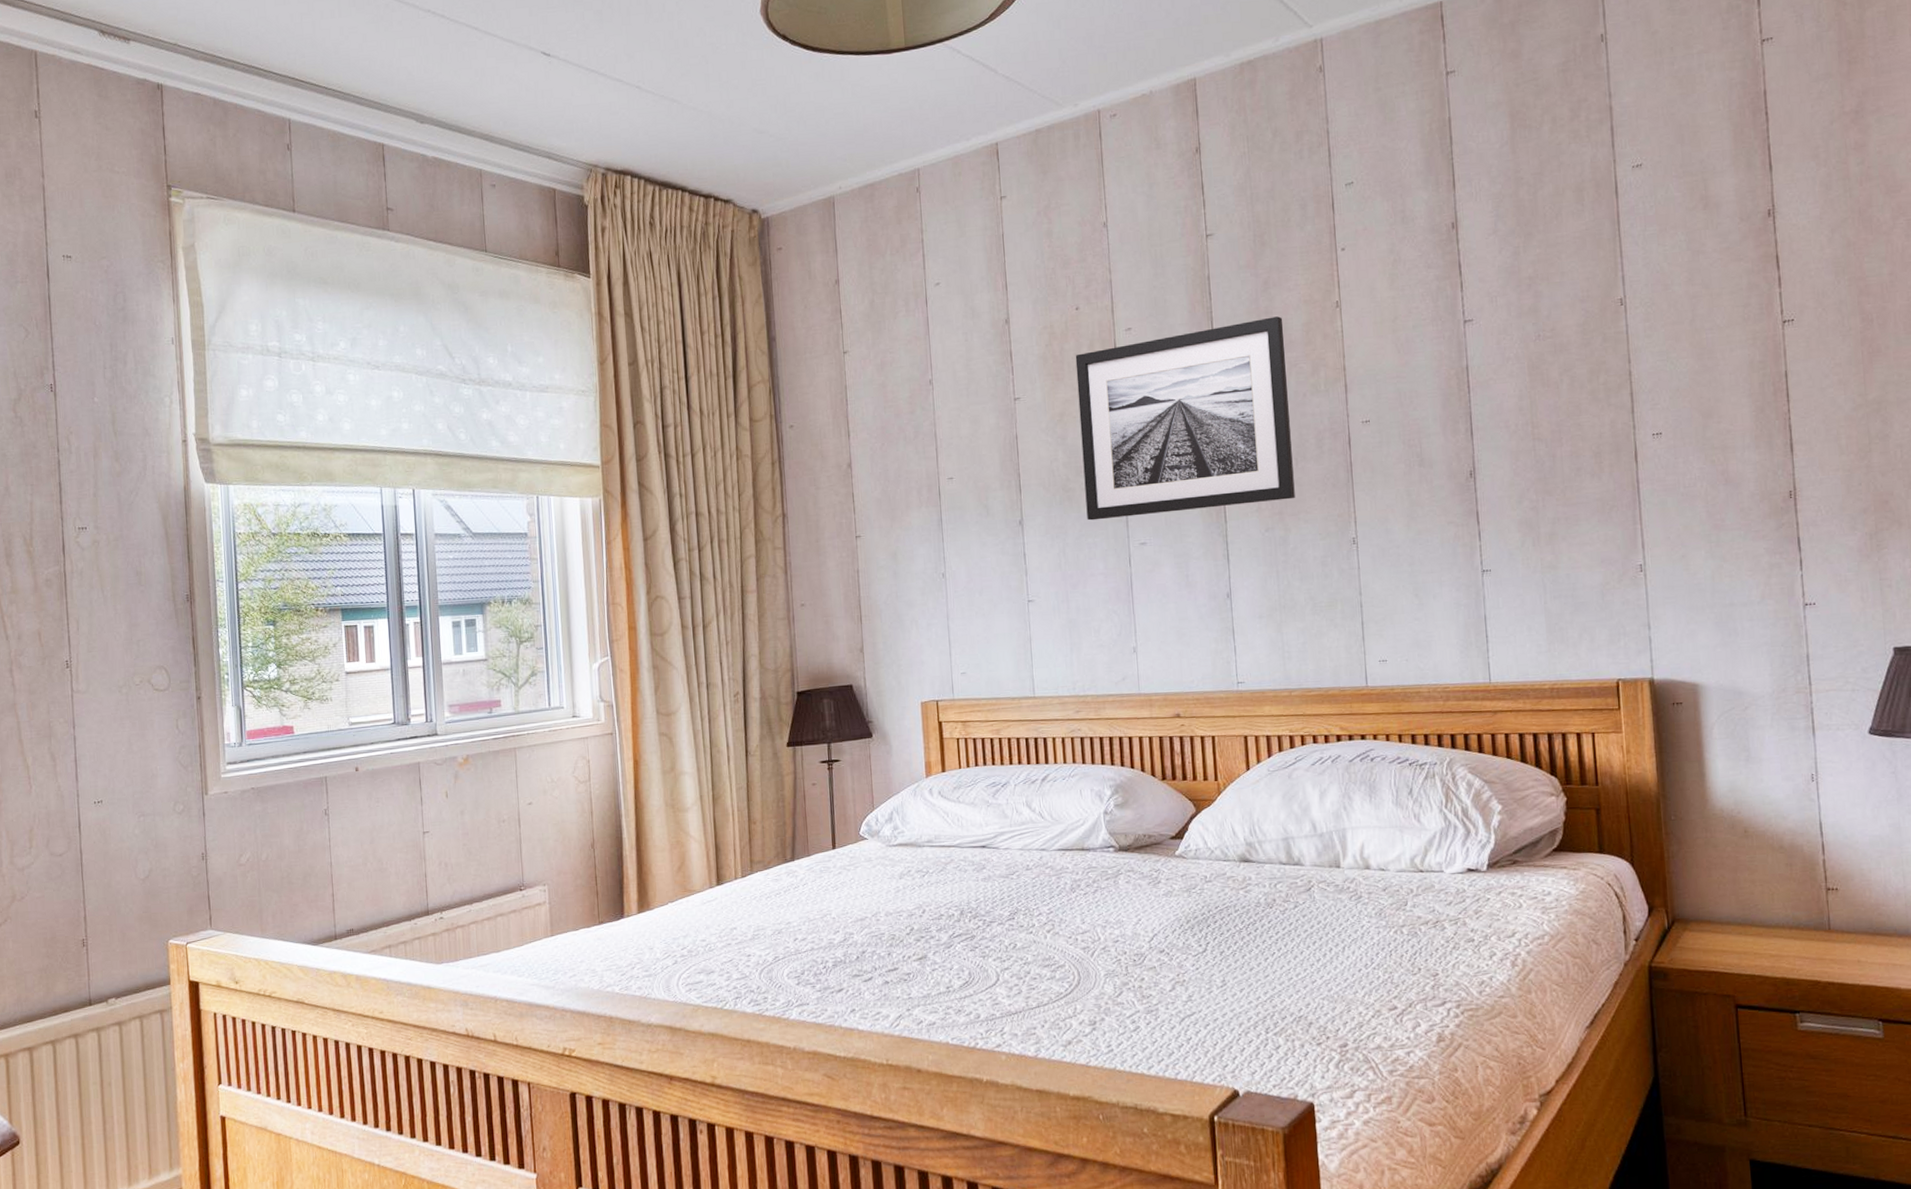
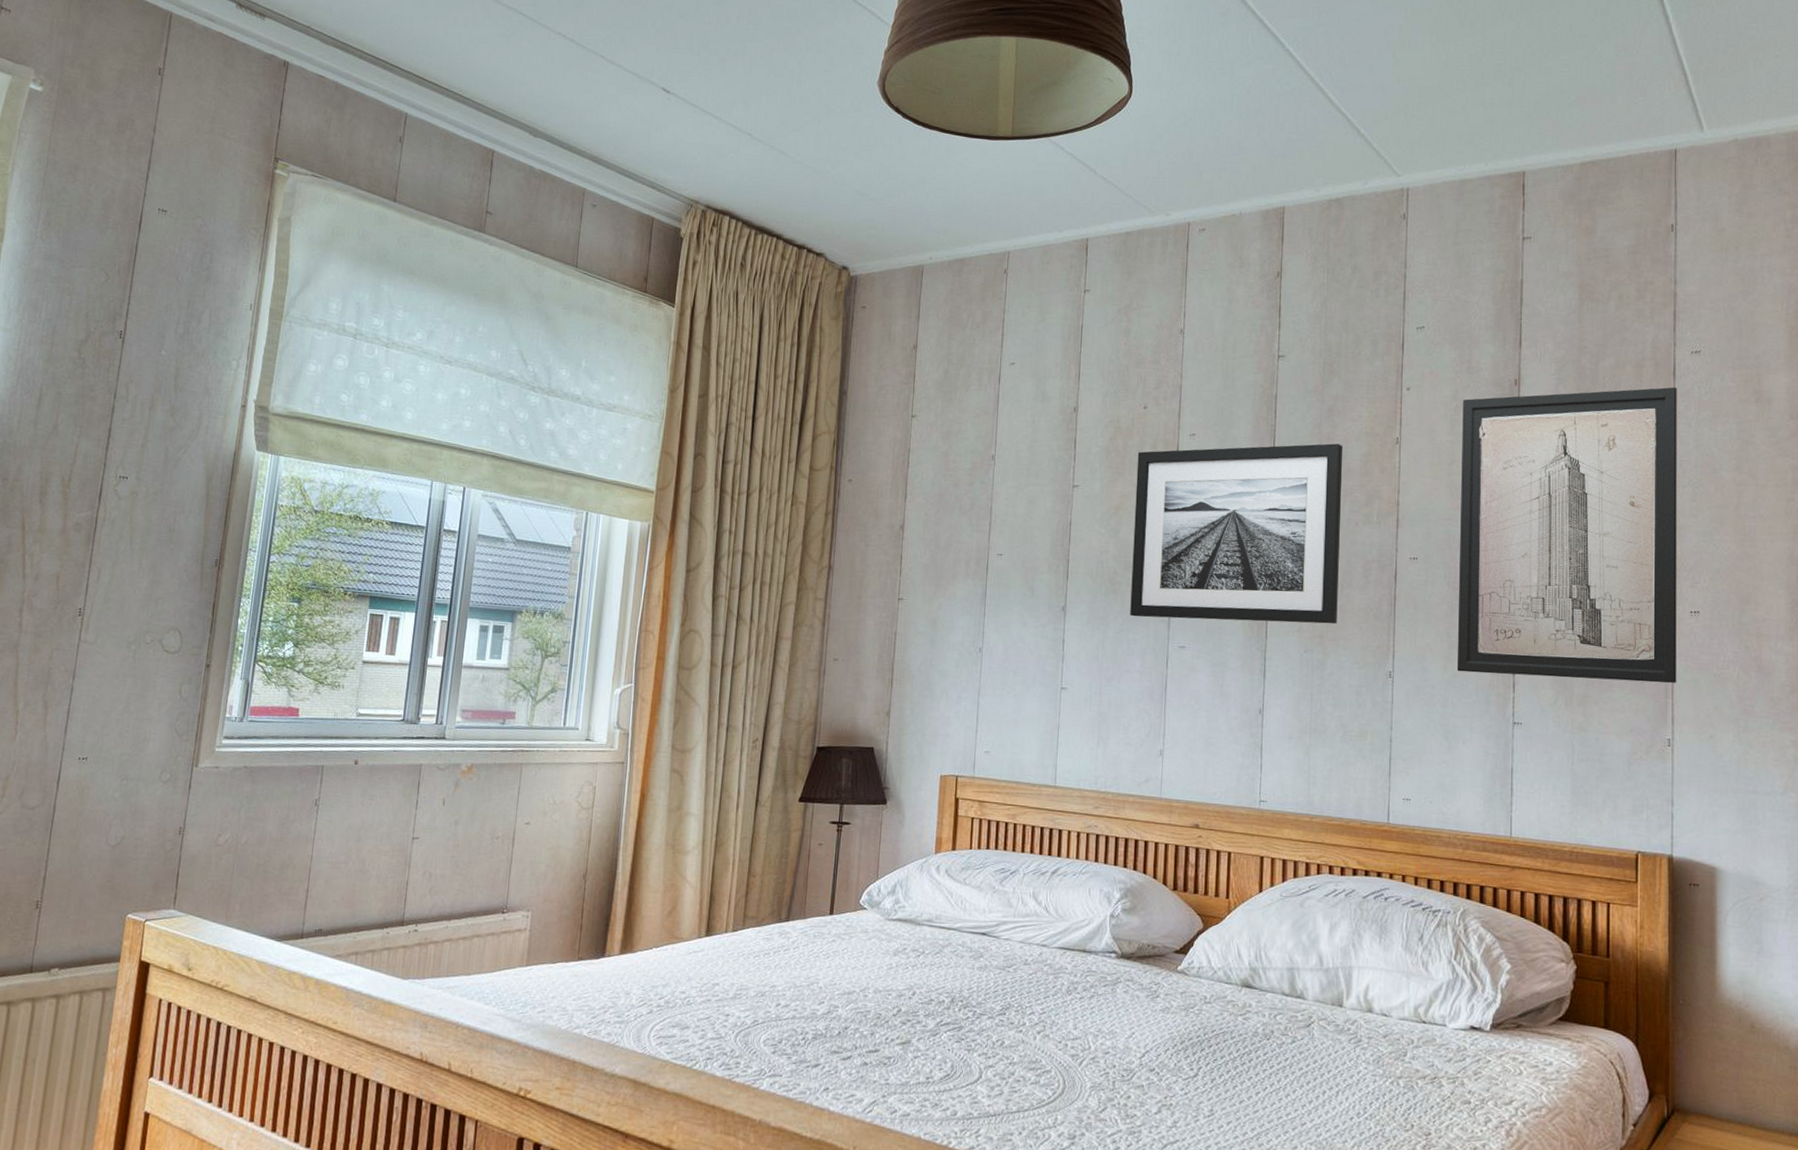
wall art: none [1400,206,1644,528] -> present [1456,387,1677,683]

